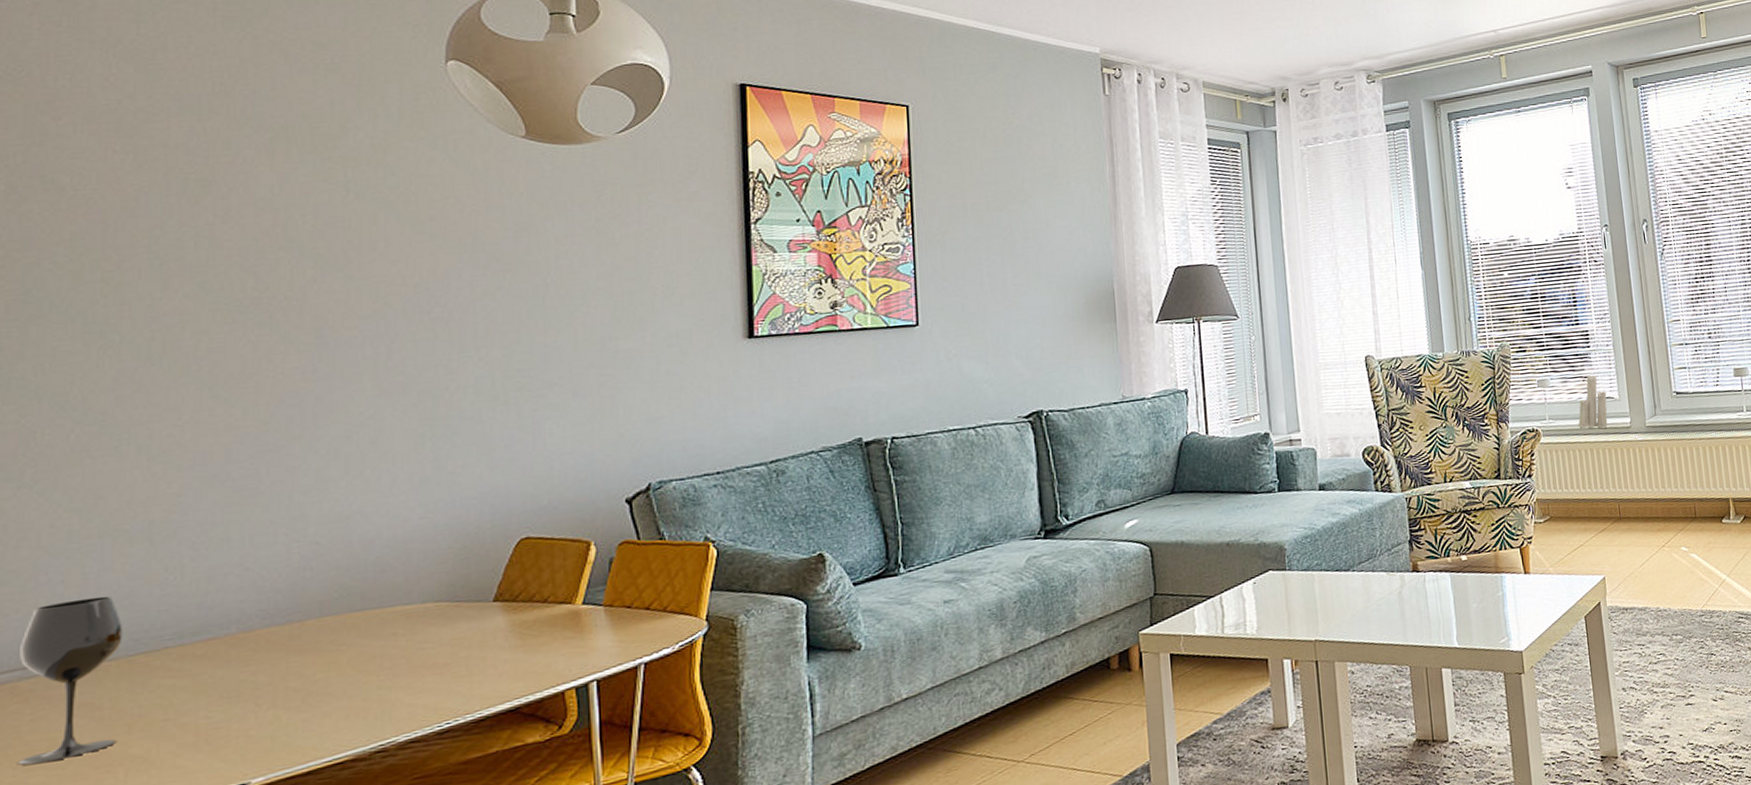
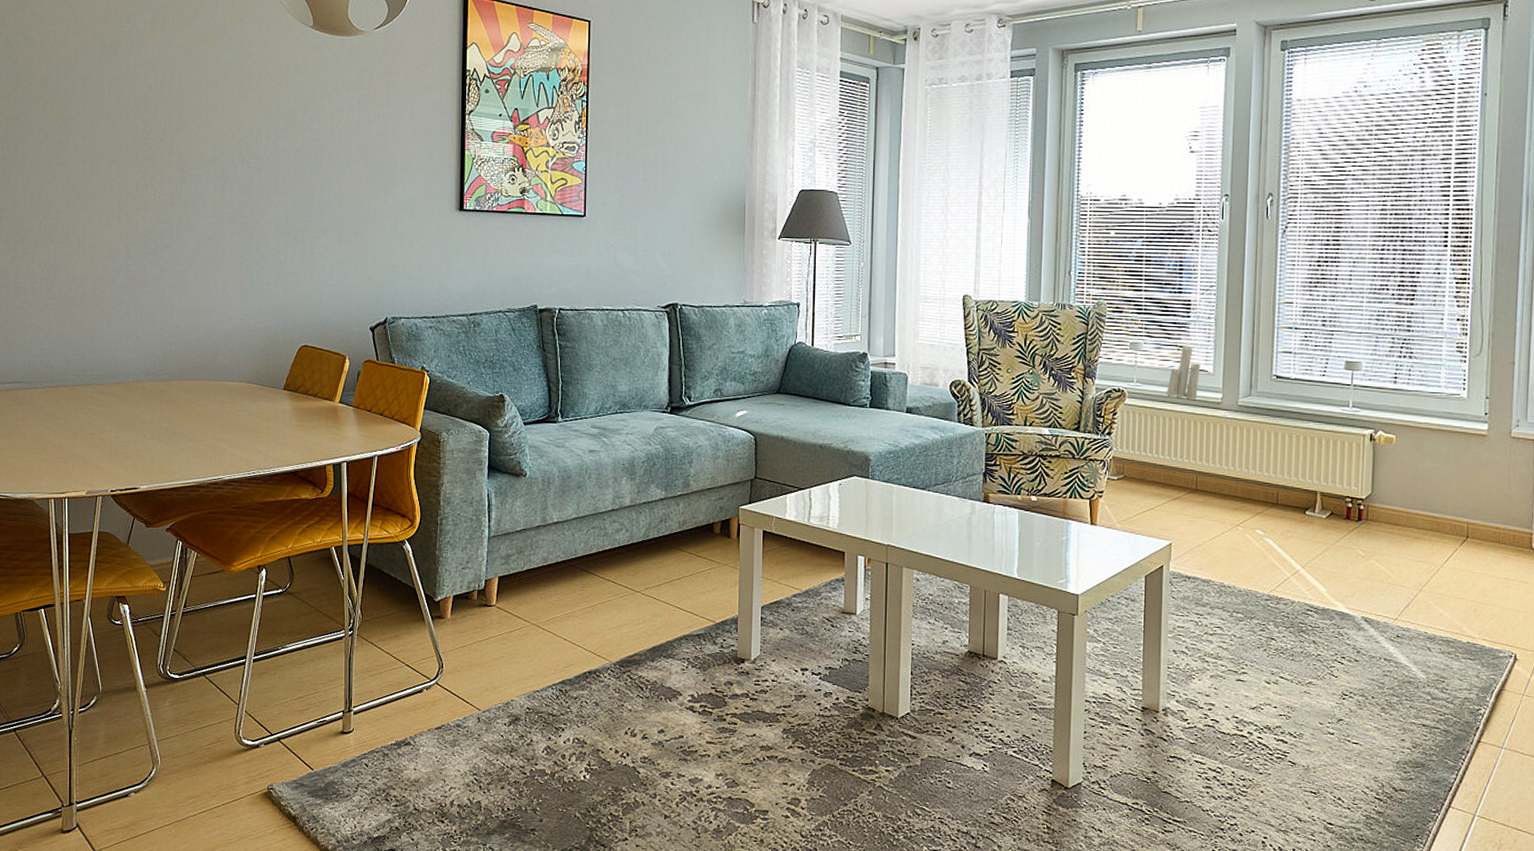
wineglass: present [16,595,123,766] -> none [16,341,70,448]

